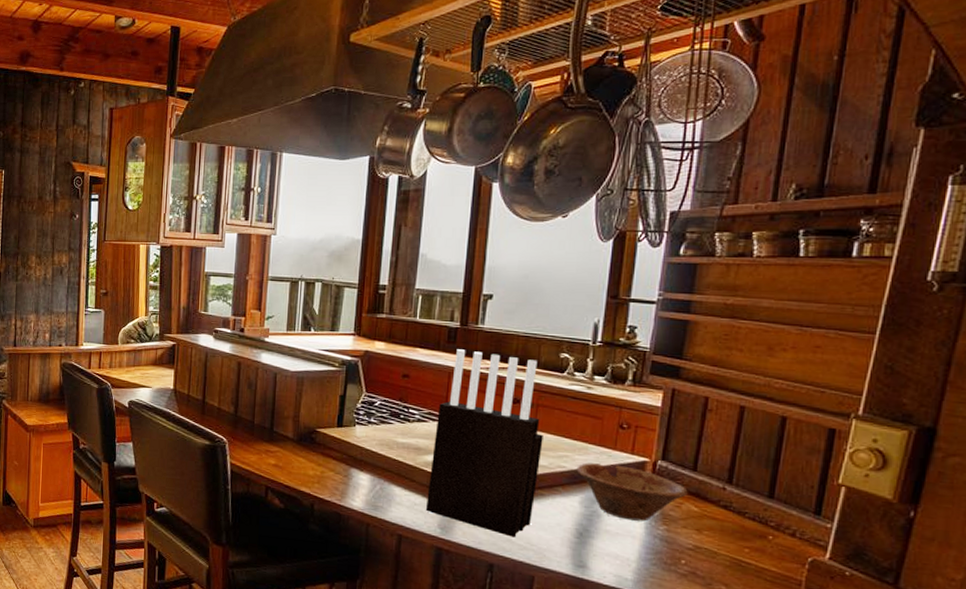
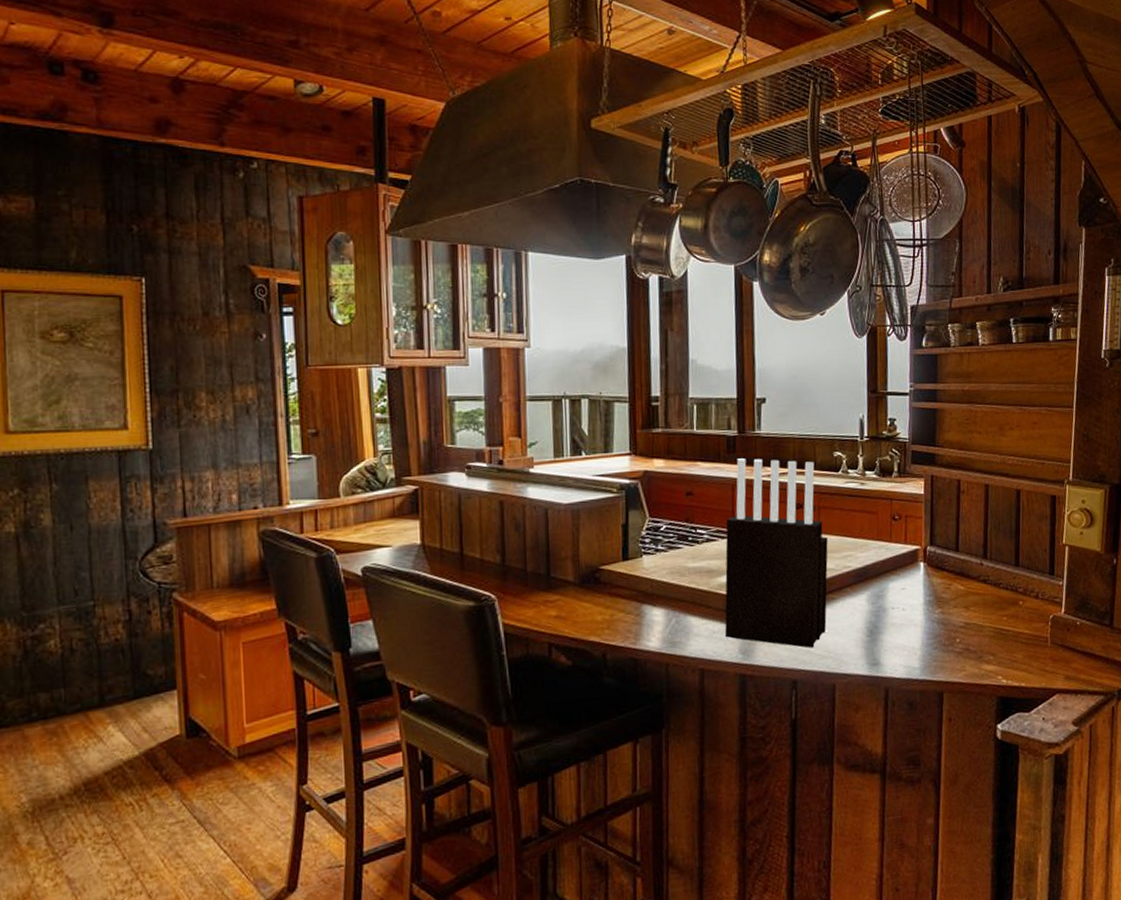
dish: present [576,463,688,522] -> none [860,557,954,609]

